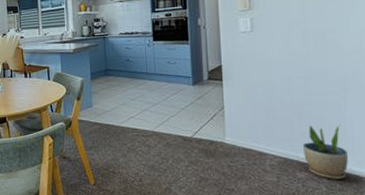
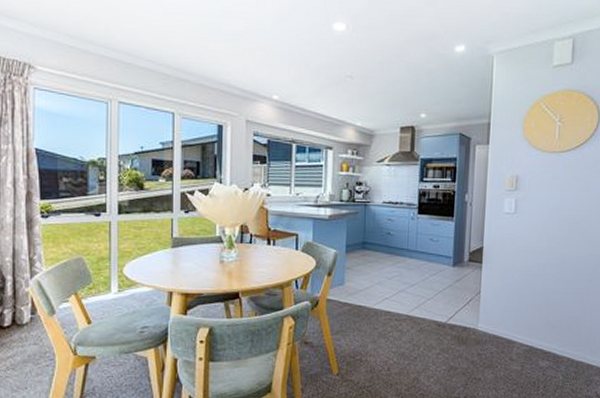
potted plant: present [302,124,348,179] -> none [547,314,584,368]

